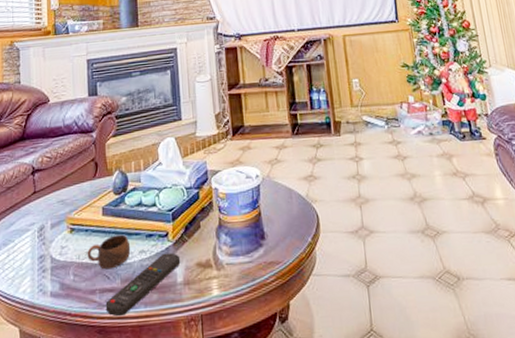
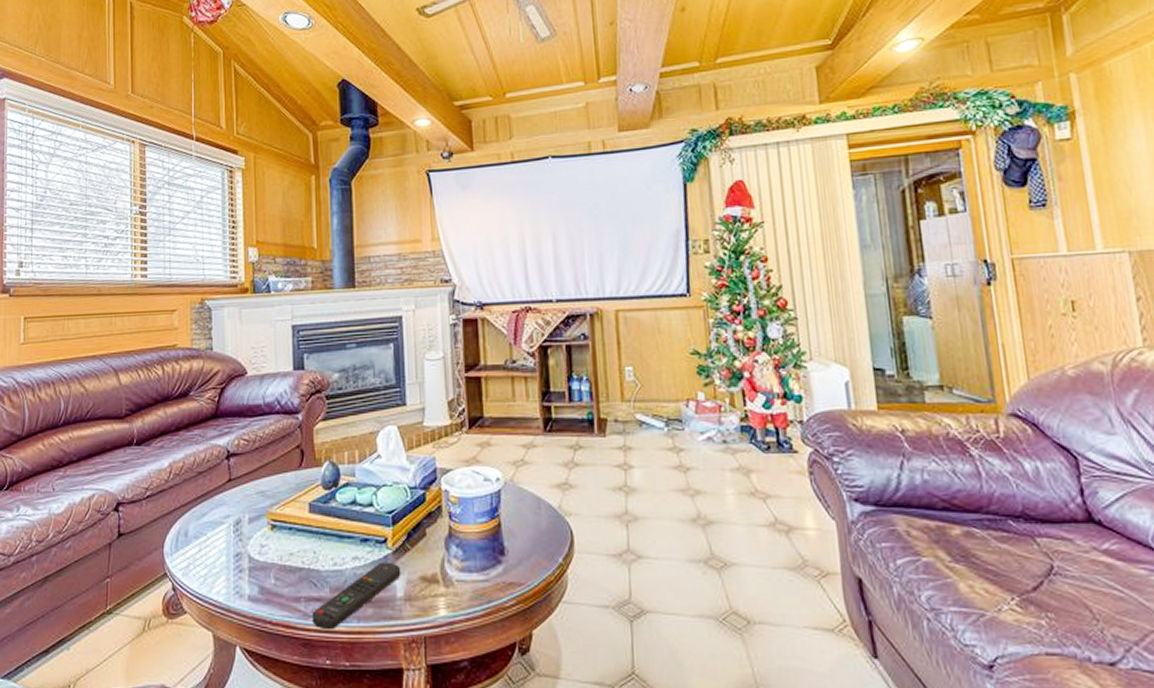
cup: present [87,234,131,270] -> none [291,536,342,576]

